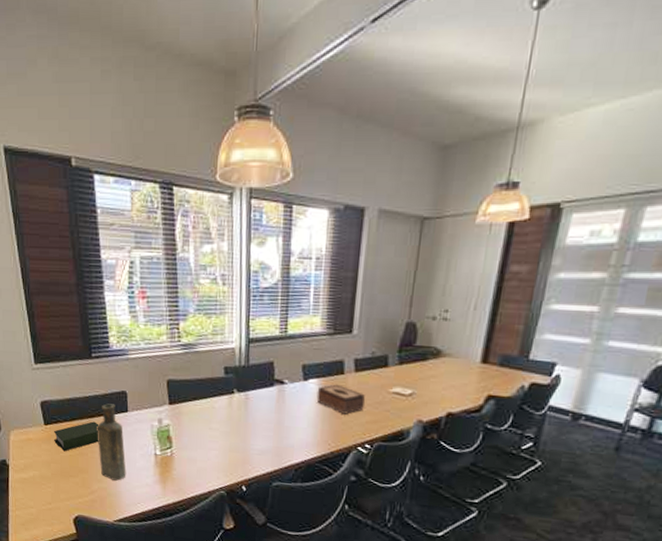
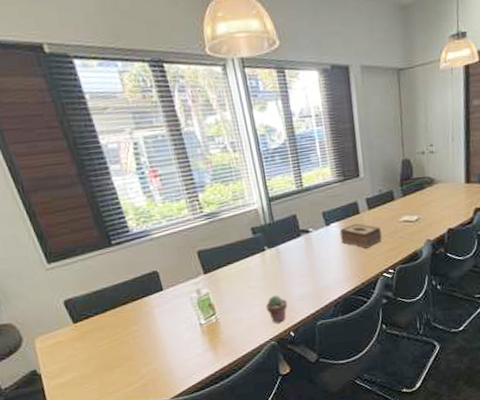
book: present [53,421,99,452] -> none [86,307,139,345]
bottle: present [97,403,127,481] -> none [133,286,175,360]
potted succulent: none [223,442,246,474] -> present [266,294,288,324]

